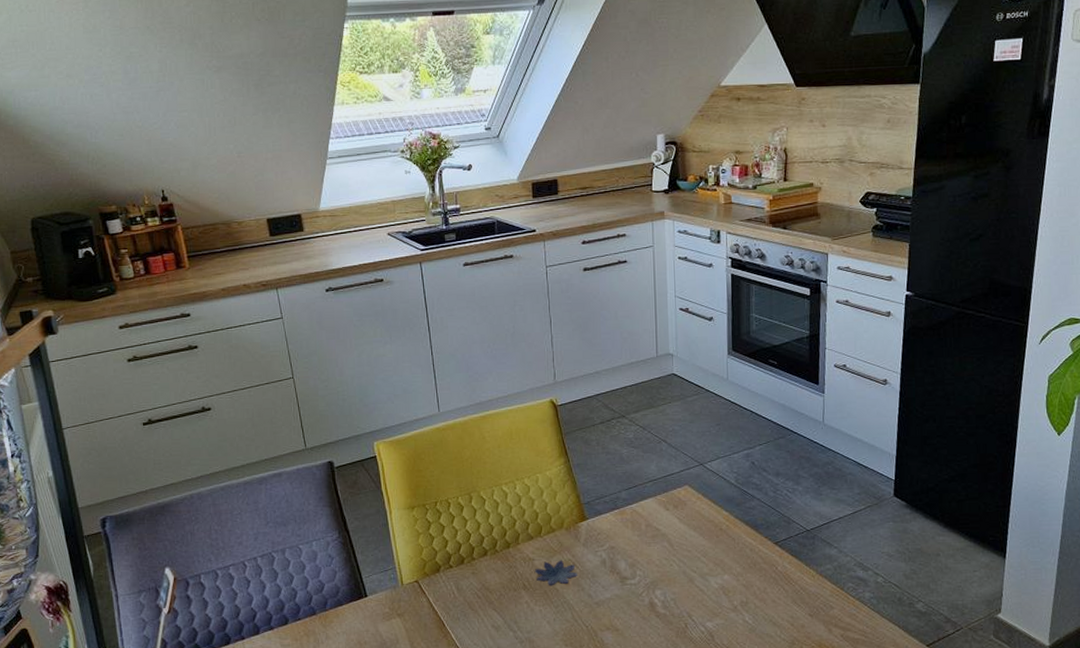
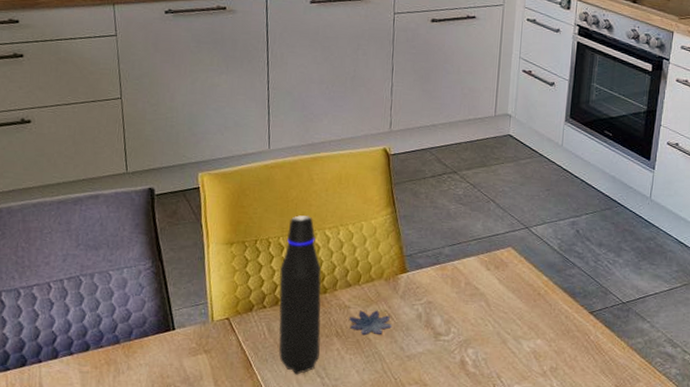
water bottle: none [461,474,509,631] -> present [278,215,322,375]

